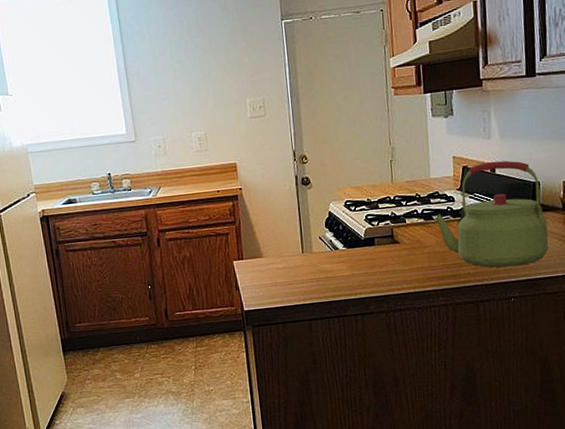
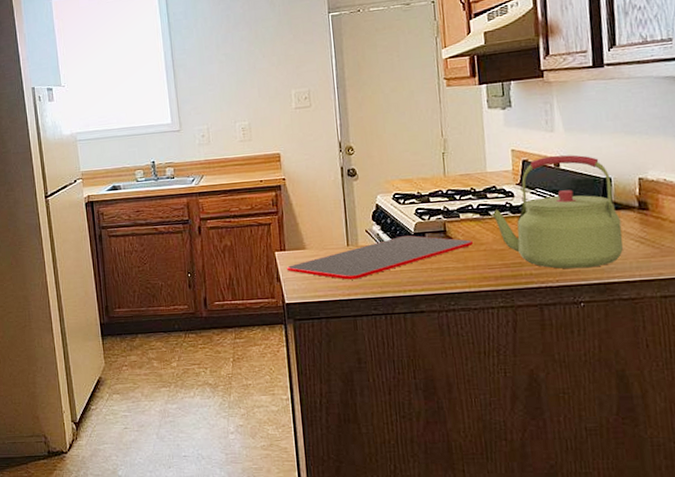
cutting board: none [244,241,419,286] -> present [286,235,474,280]

